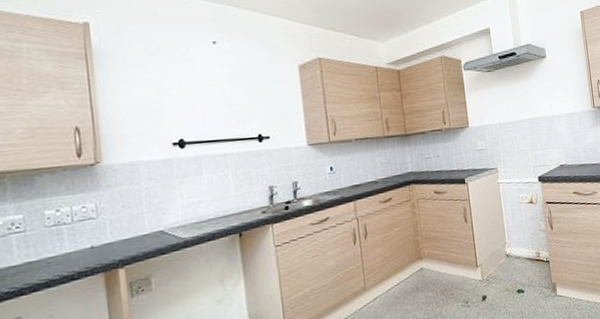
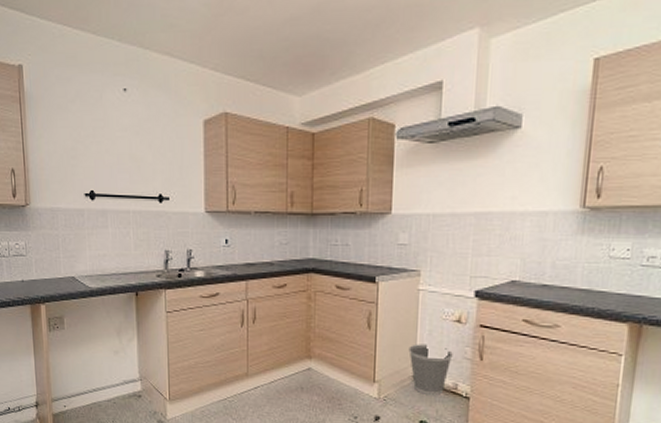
wastebasket: none [499,225,532,268] -> present [408,344,453,396]

